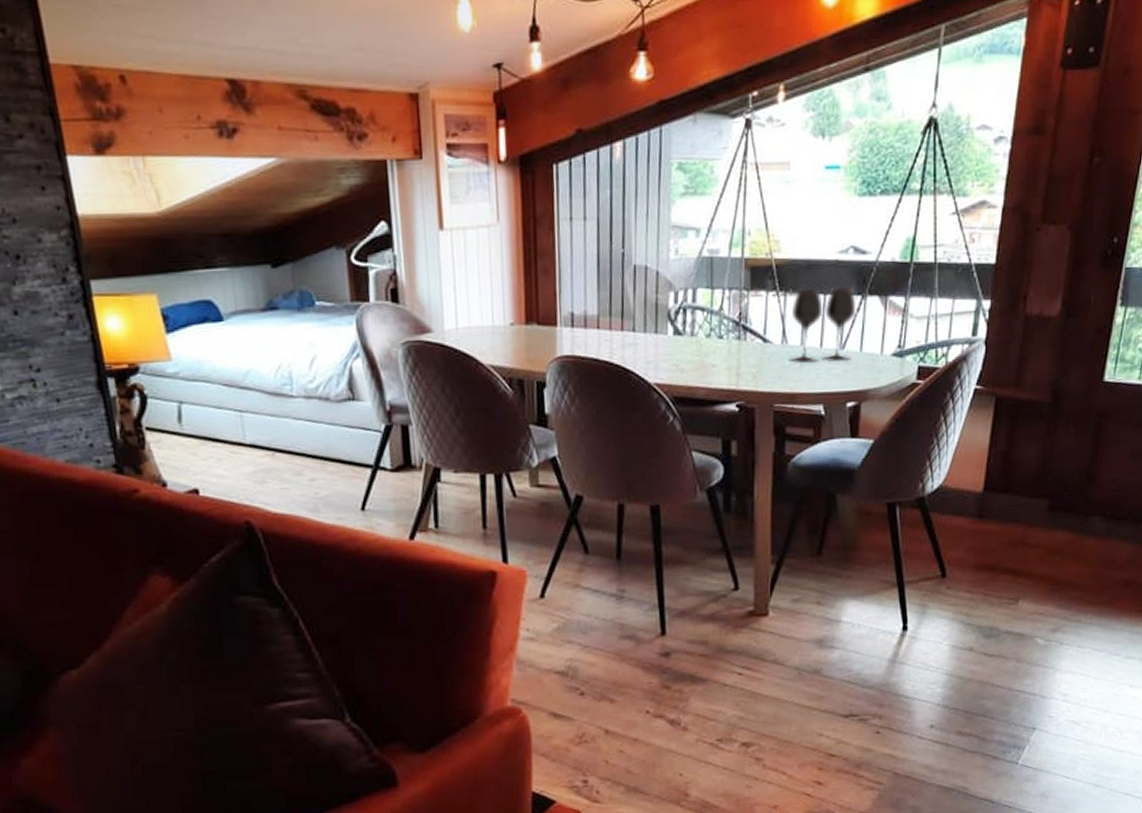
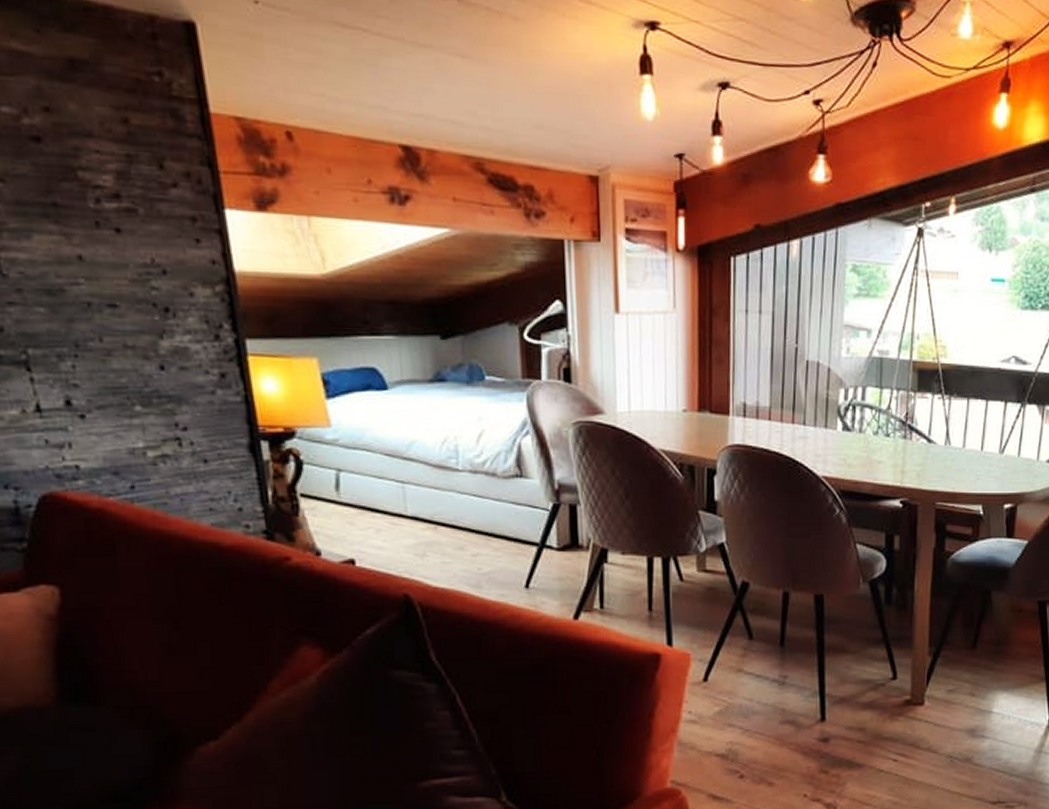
wine glass: present [789,287,856,364] -> none [951,393,1016,466]

